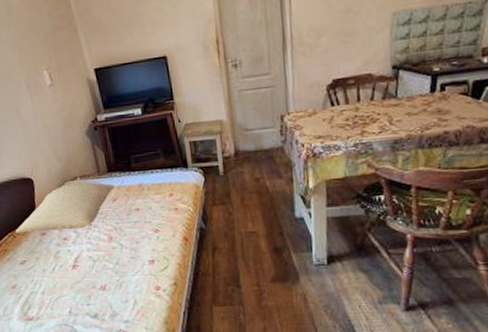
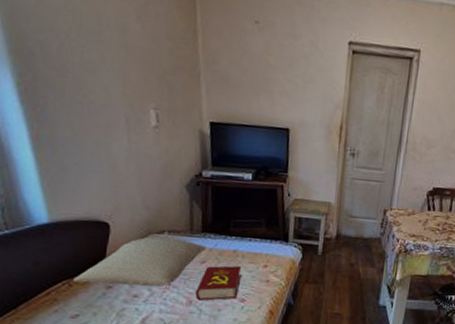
book: none [113,199,151,236] -> present [195,265,242,301]

